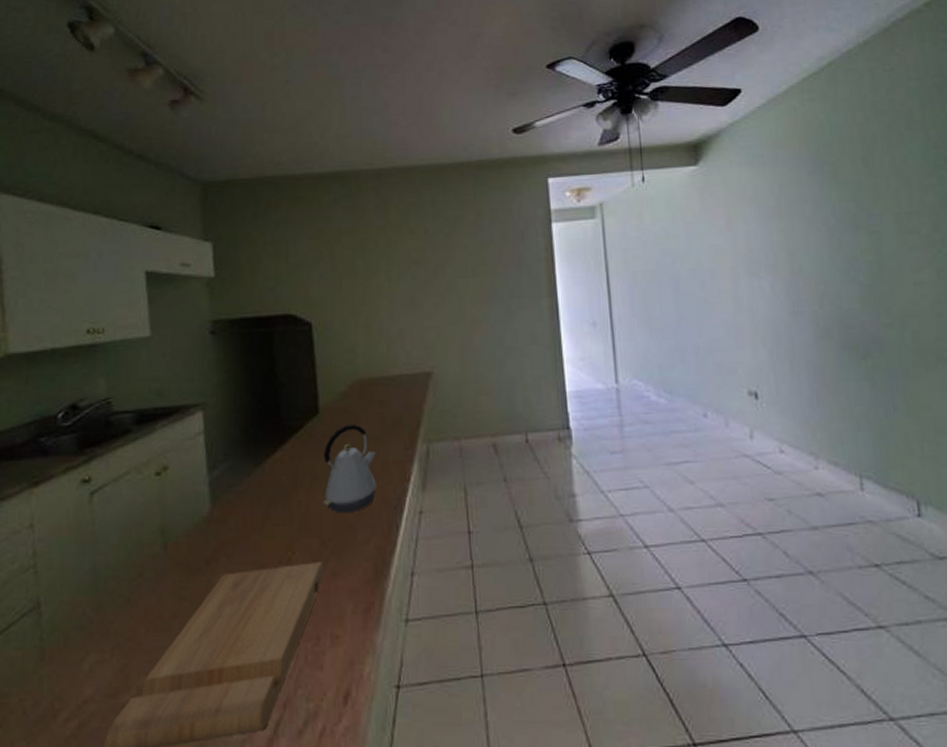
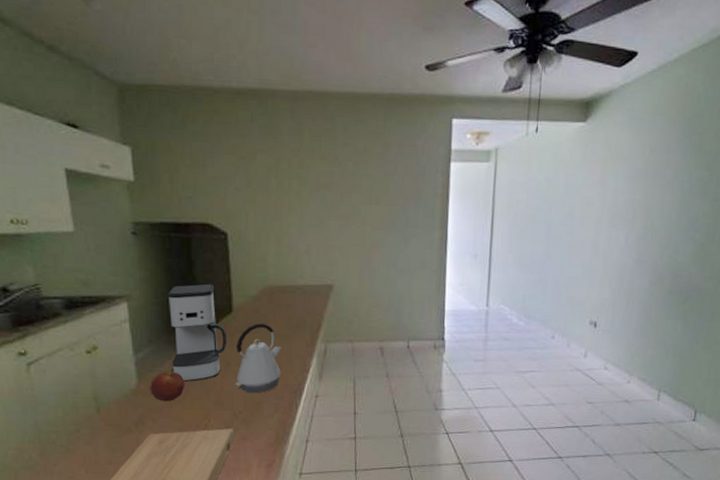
apple: none [224,490,265,531] -> present [149,370,185,402]
coffee maker: none [247,382,312,503] -> present [167,283,226,382]

